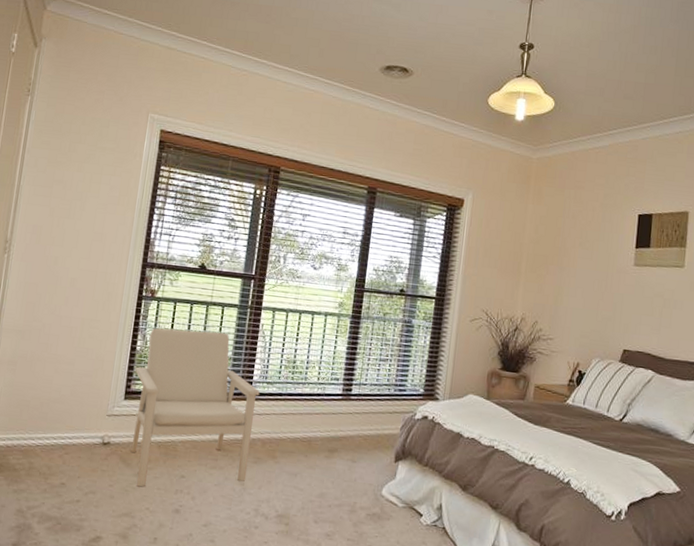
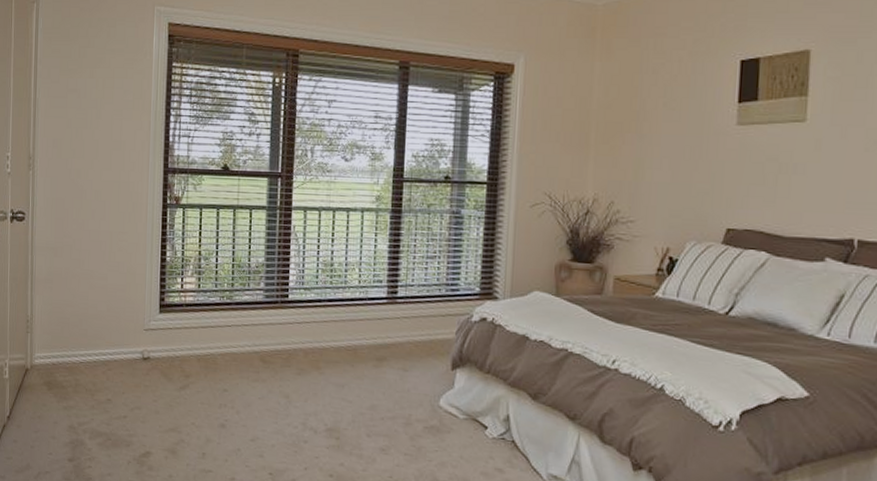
armchair: present [130,328,260,487] -> none [168,236,297,402]

